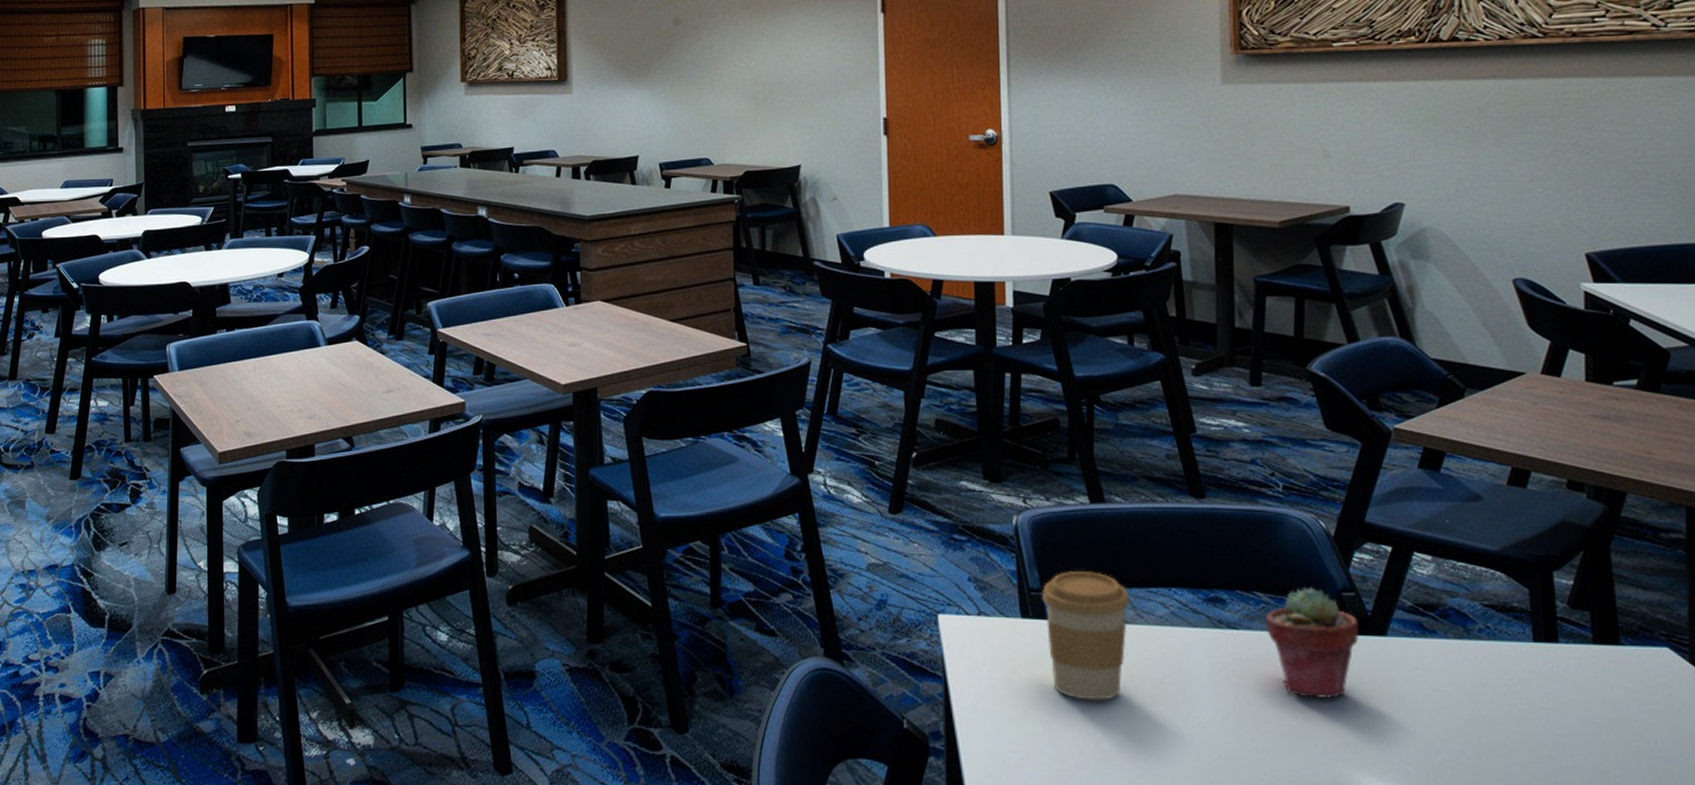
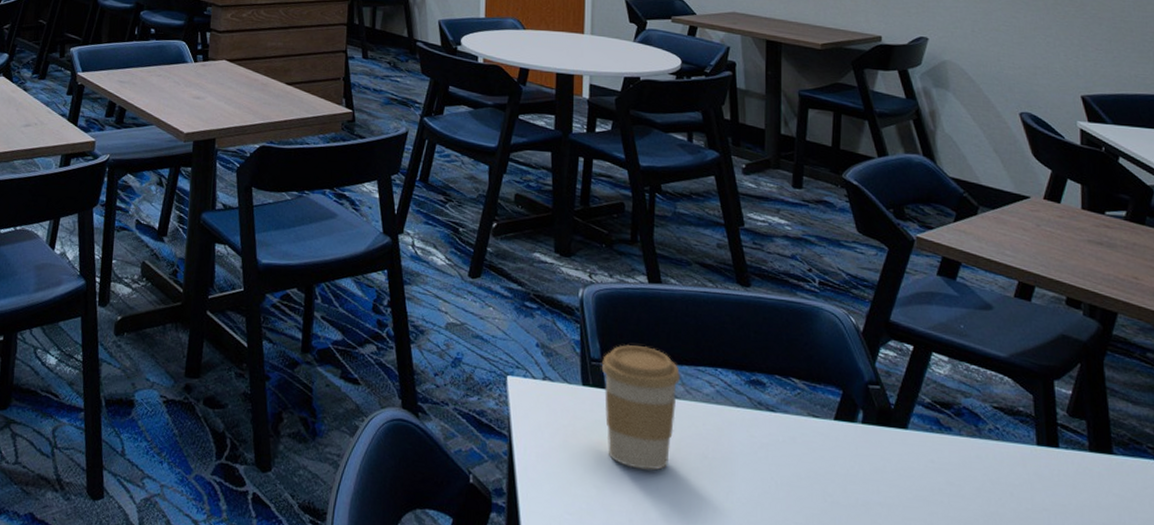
potted succulent: present [1265,586,1360,698] -> none [800,377,884,485]

